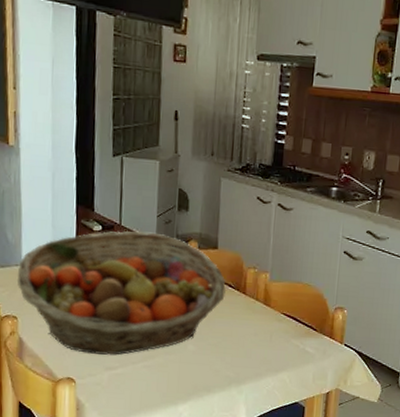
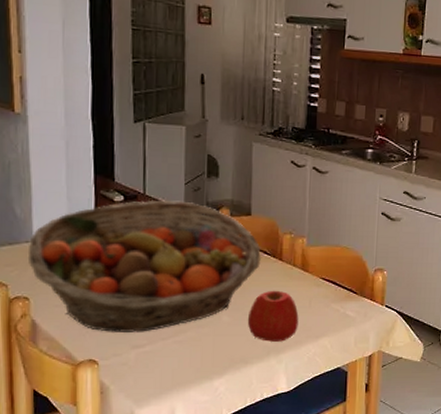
apple: none [211,322,260,373] -> present [247,290,299,342]

